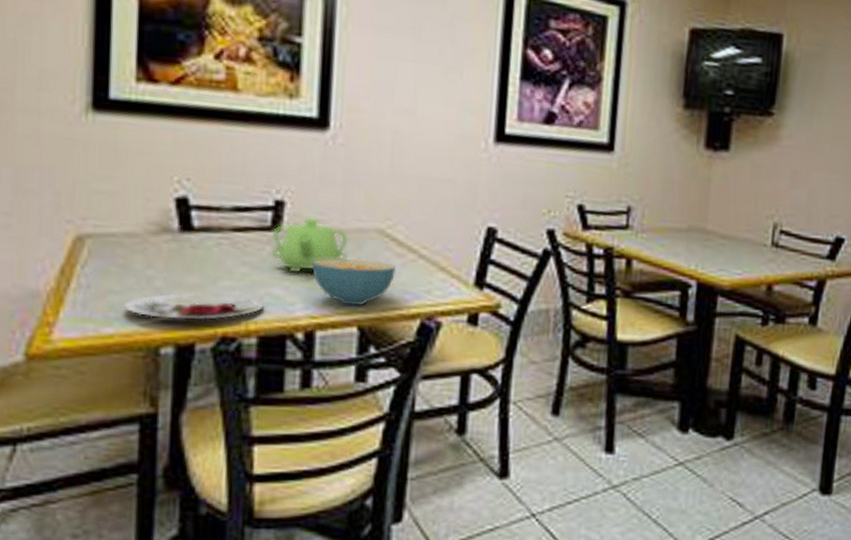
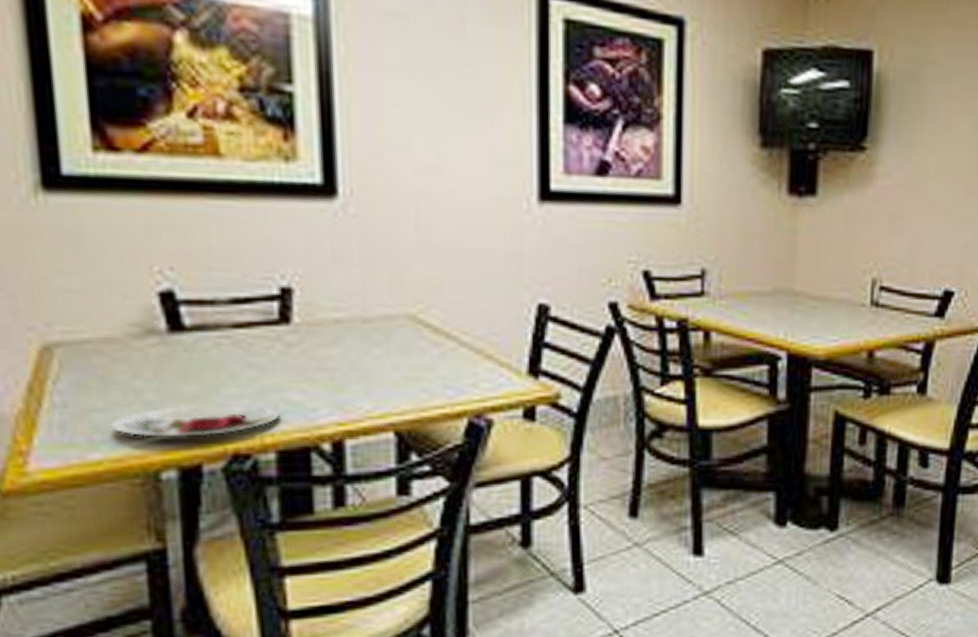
teapot: present [271,217,350,274] -> none [280,305,376,375]
cereal bowl: present [310,258,397,306] -> none [332,351,434,407]

